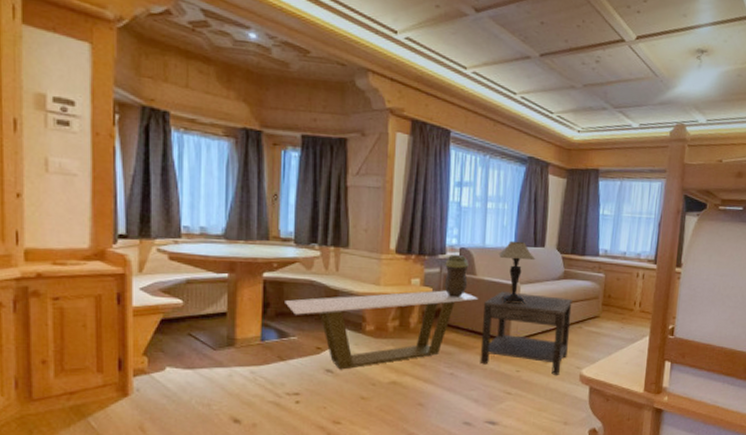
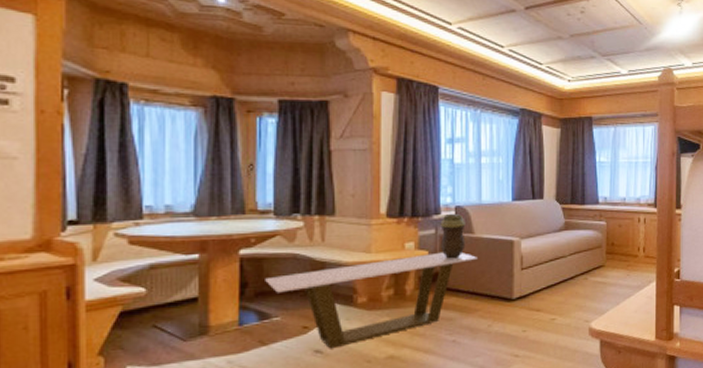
side table: present [480,291,572,375] -> none [483,248,576,332]
table lamp: present [498,240,536,305] -> none [496,195,535,261]

